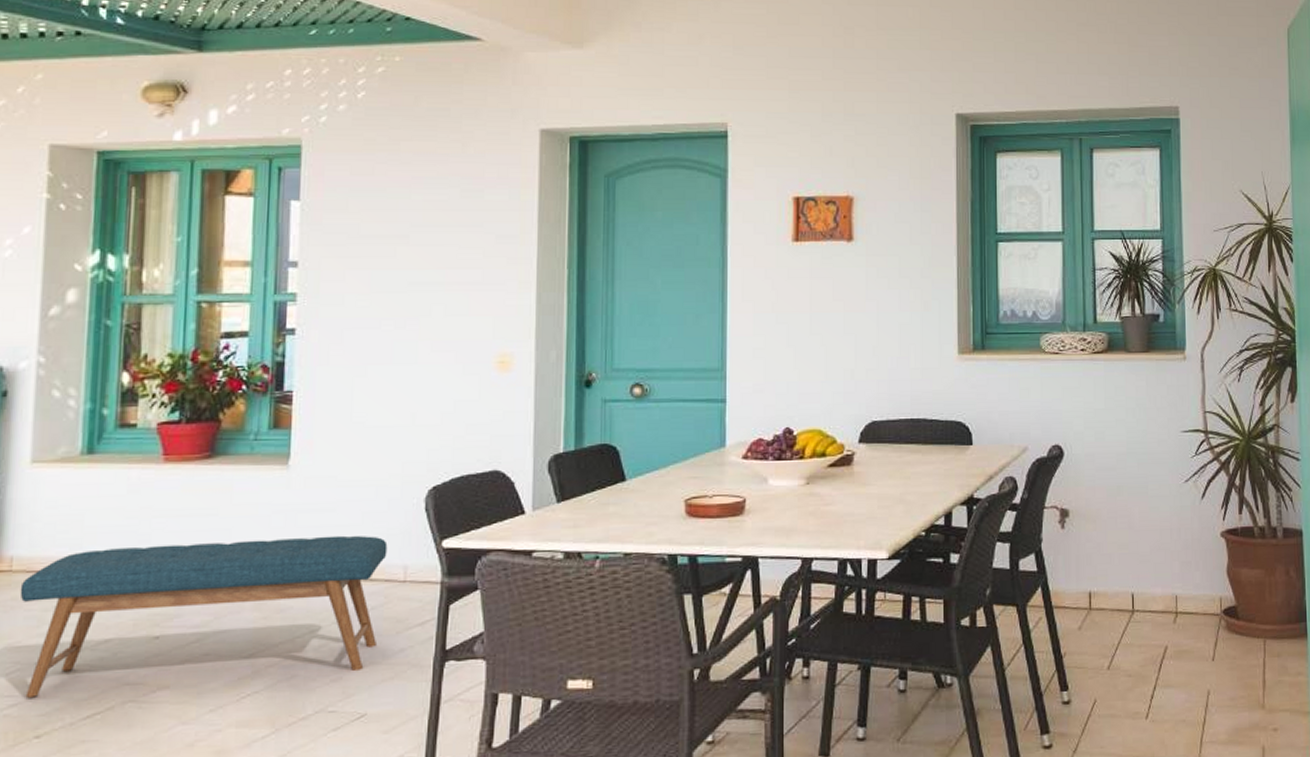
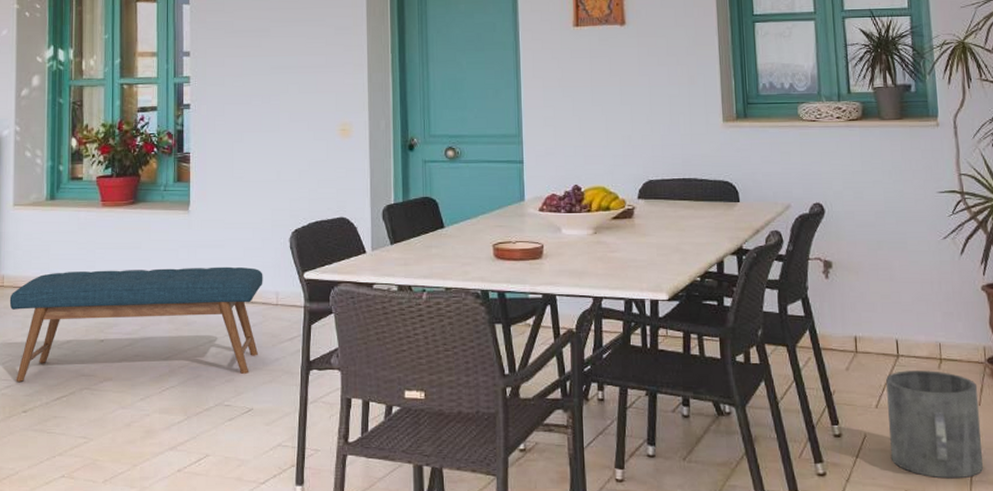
planter pot: none [1120,625,1214,742] -> present [886,370,983,479]

